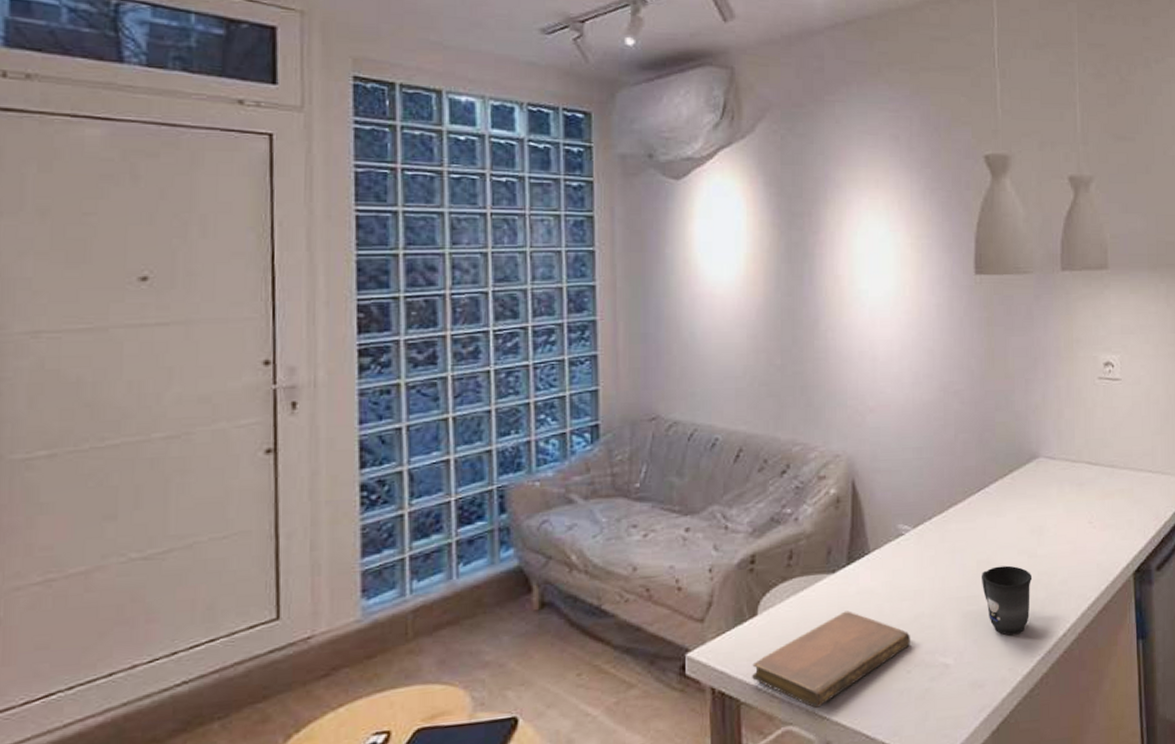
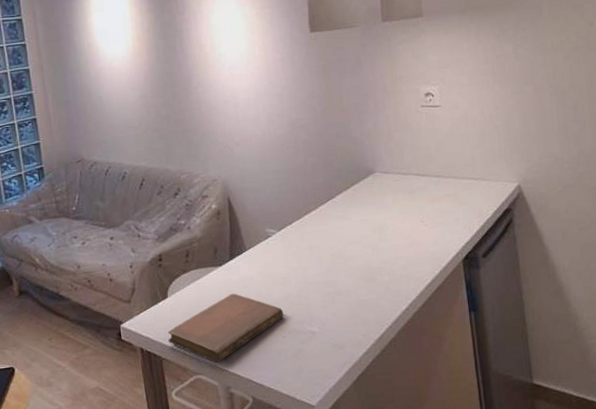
mug: present [982,565,1033,636] -> none [335,257,377,310]

